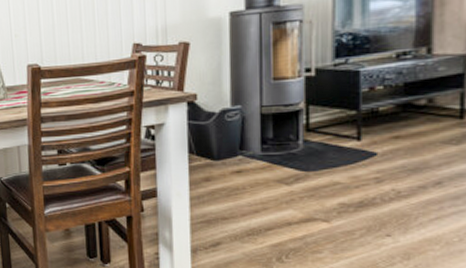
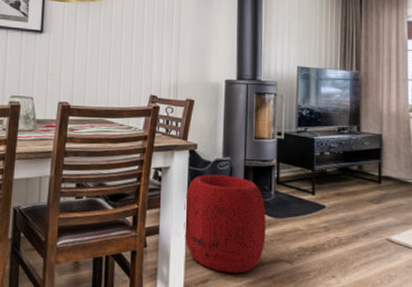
pouf: none [185,126,293,235] -> present [184,174,266,274]

